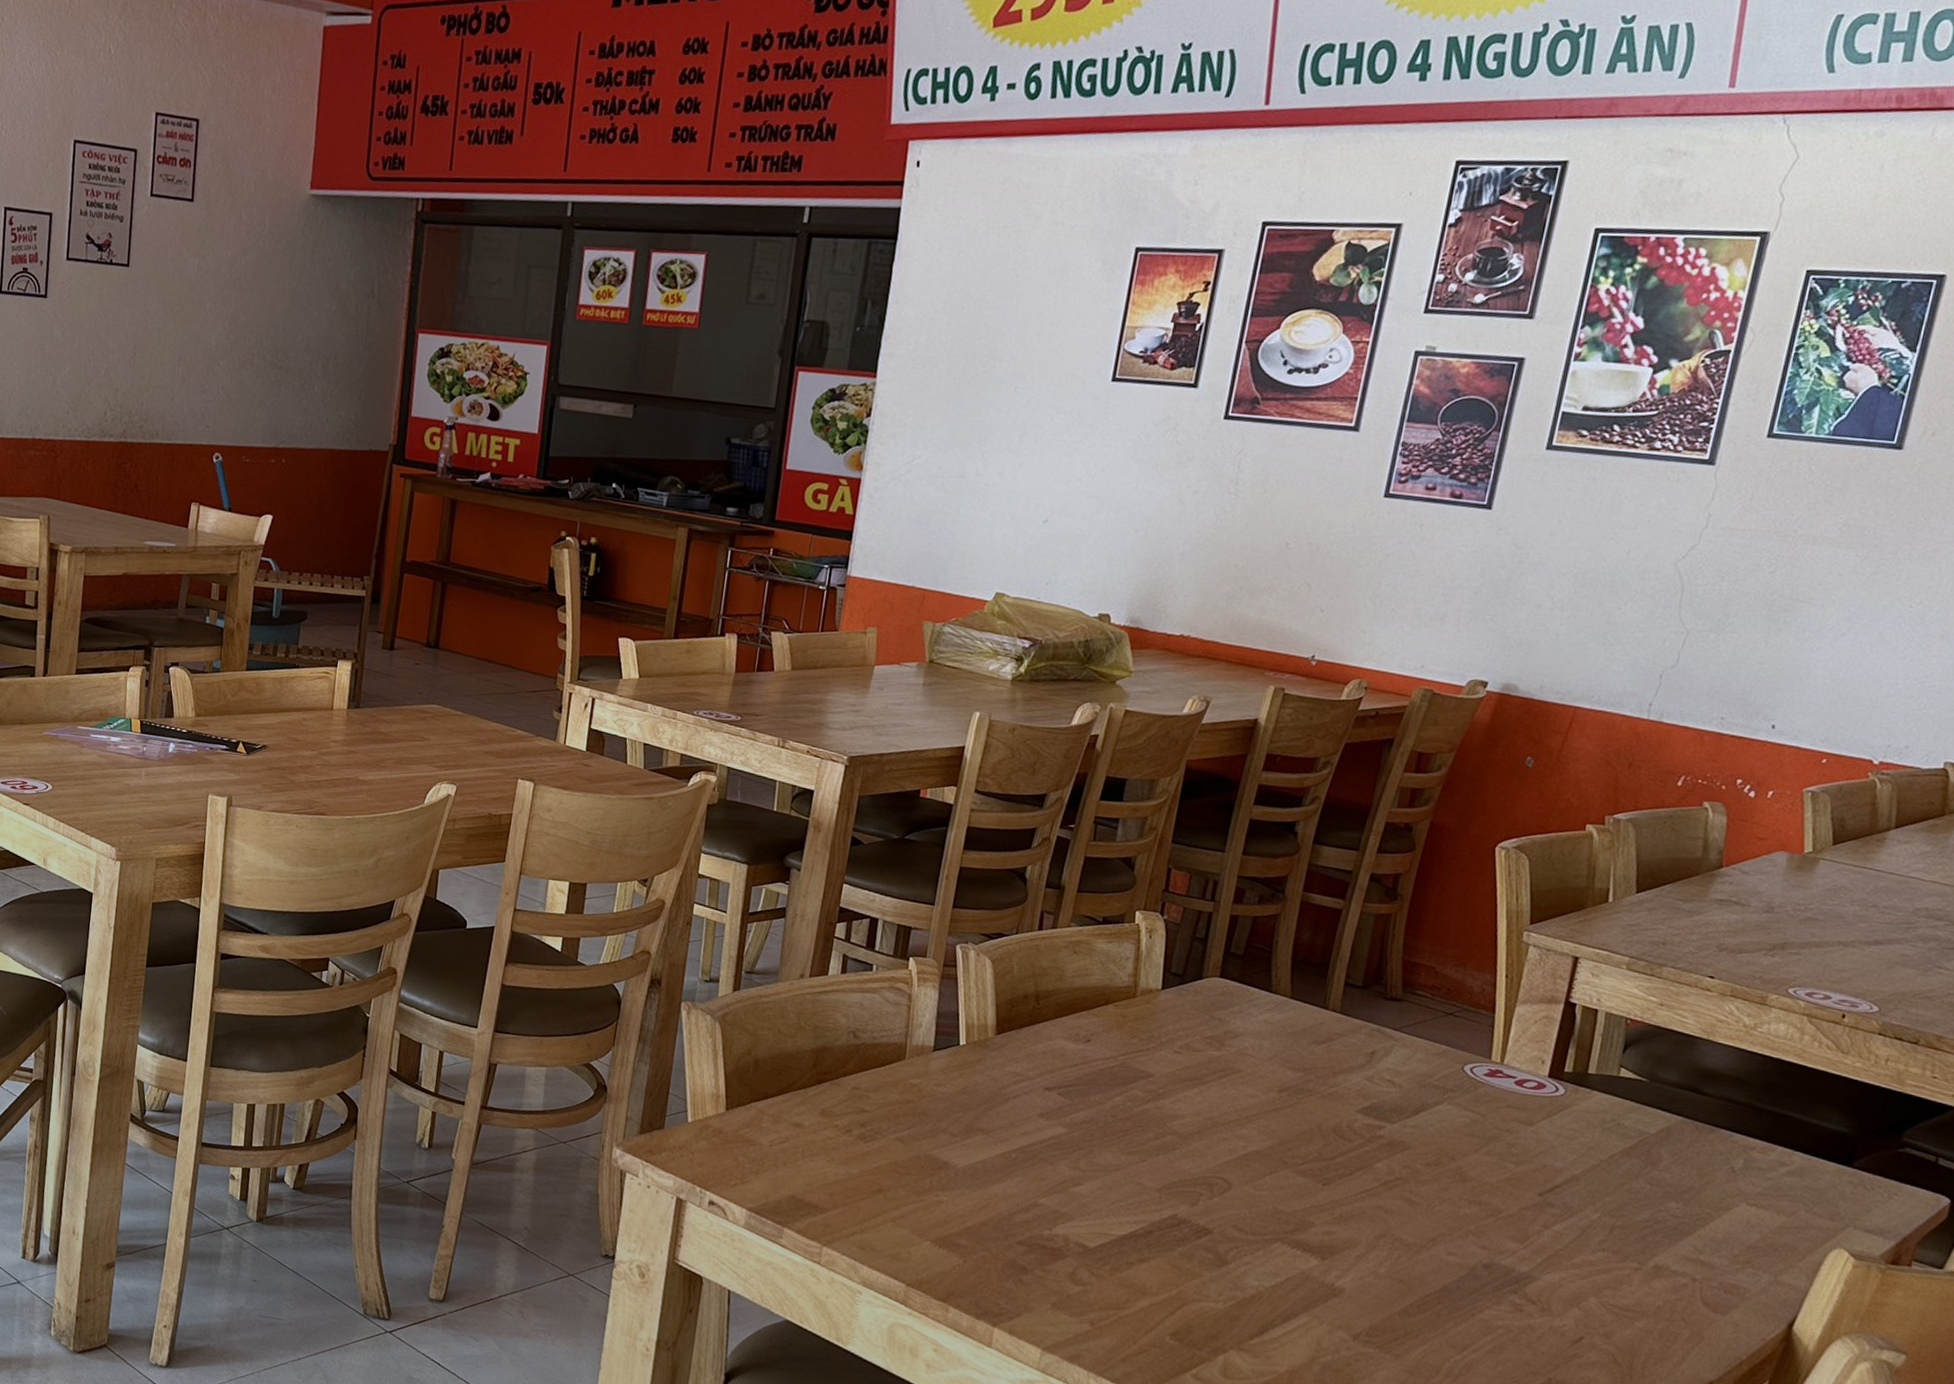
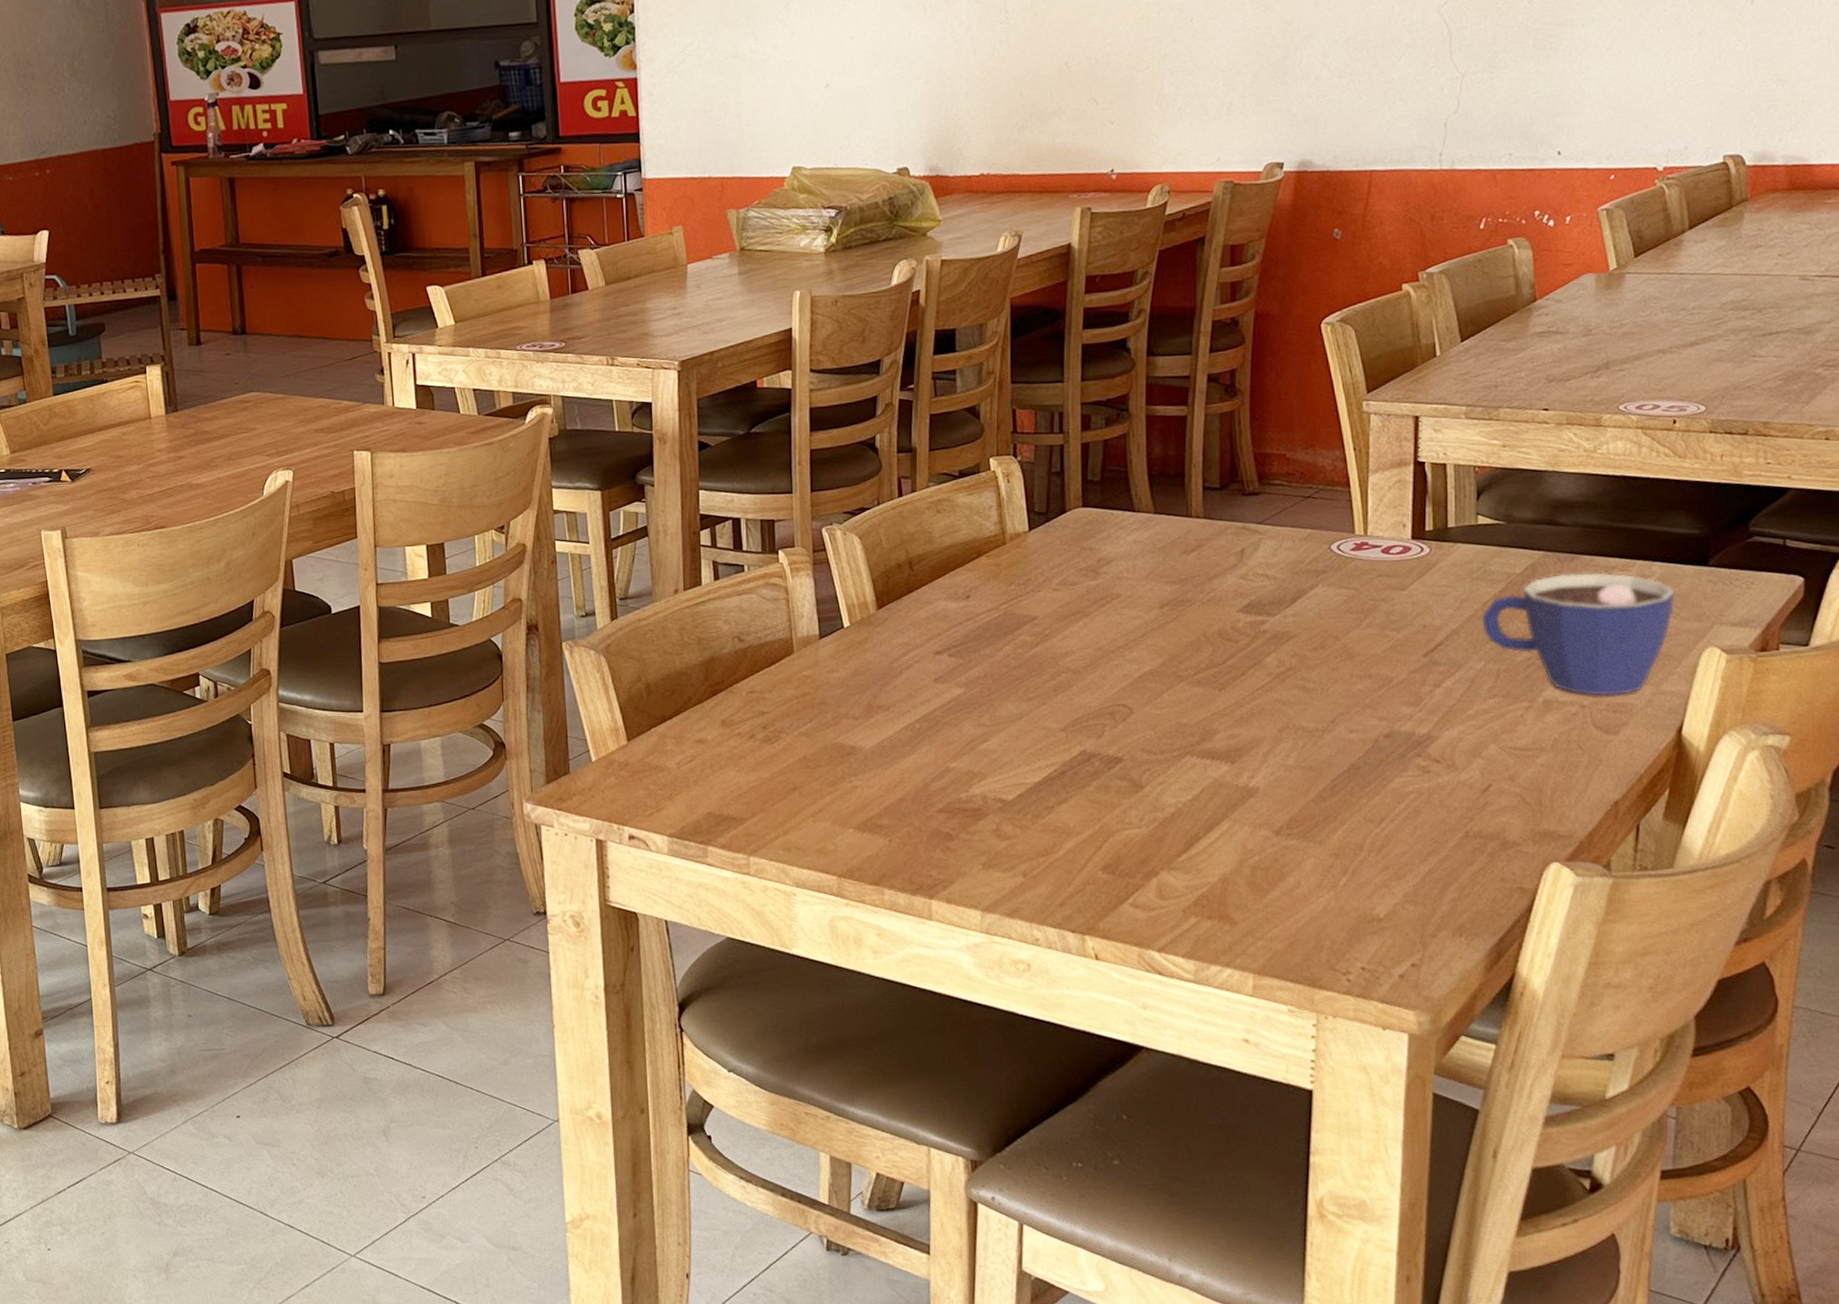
cup: none [1604,1142,1811,1278] -> present [1481,572,1675,696]

